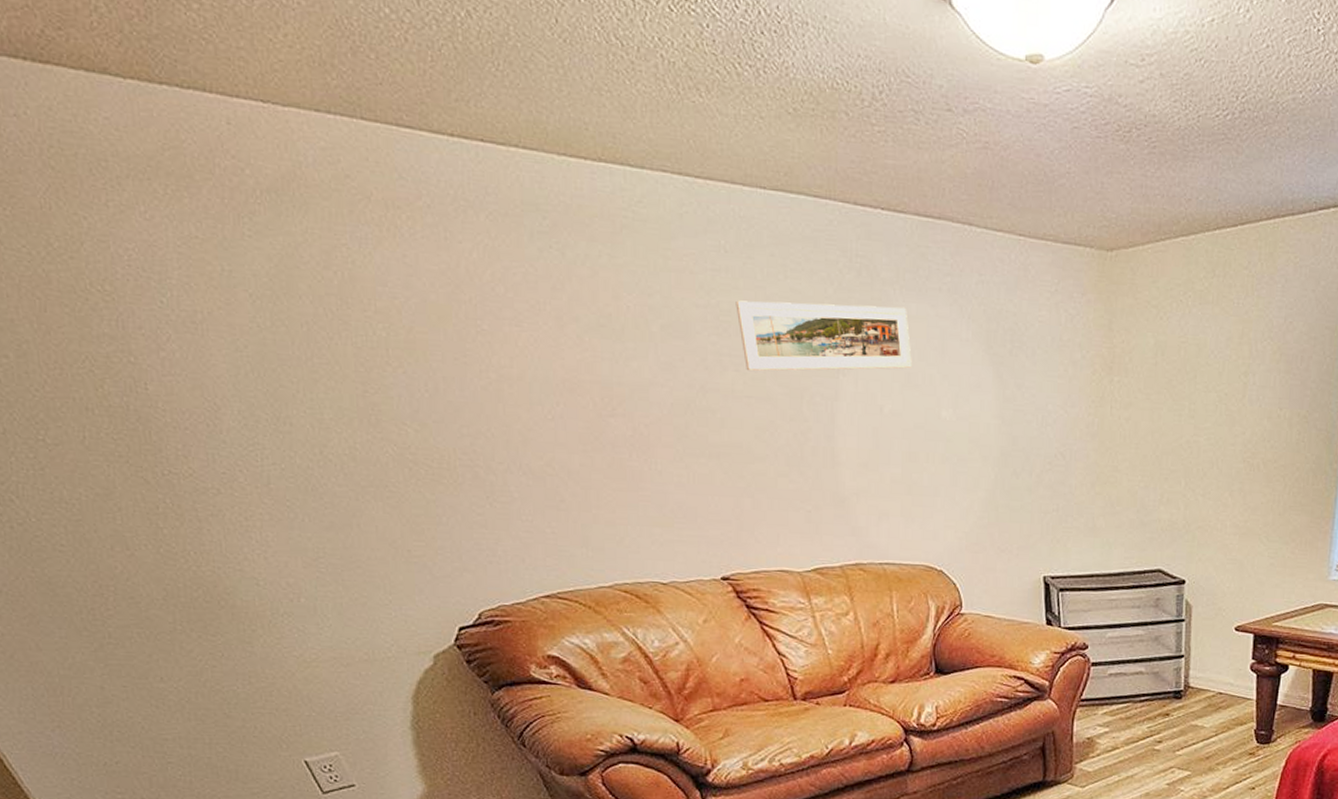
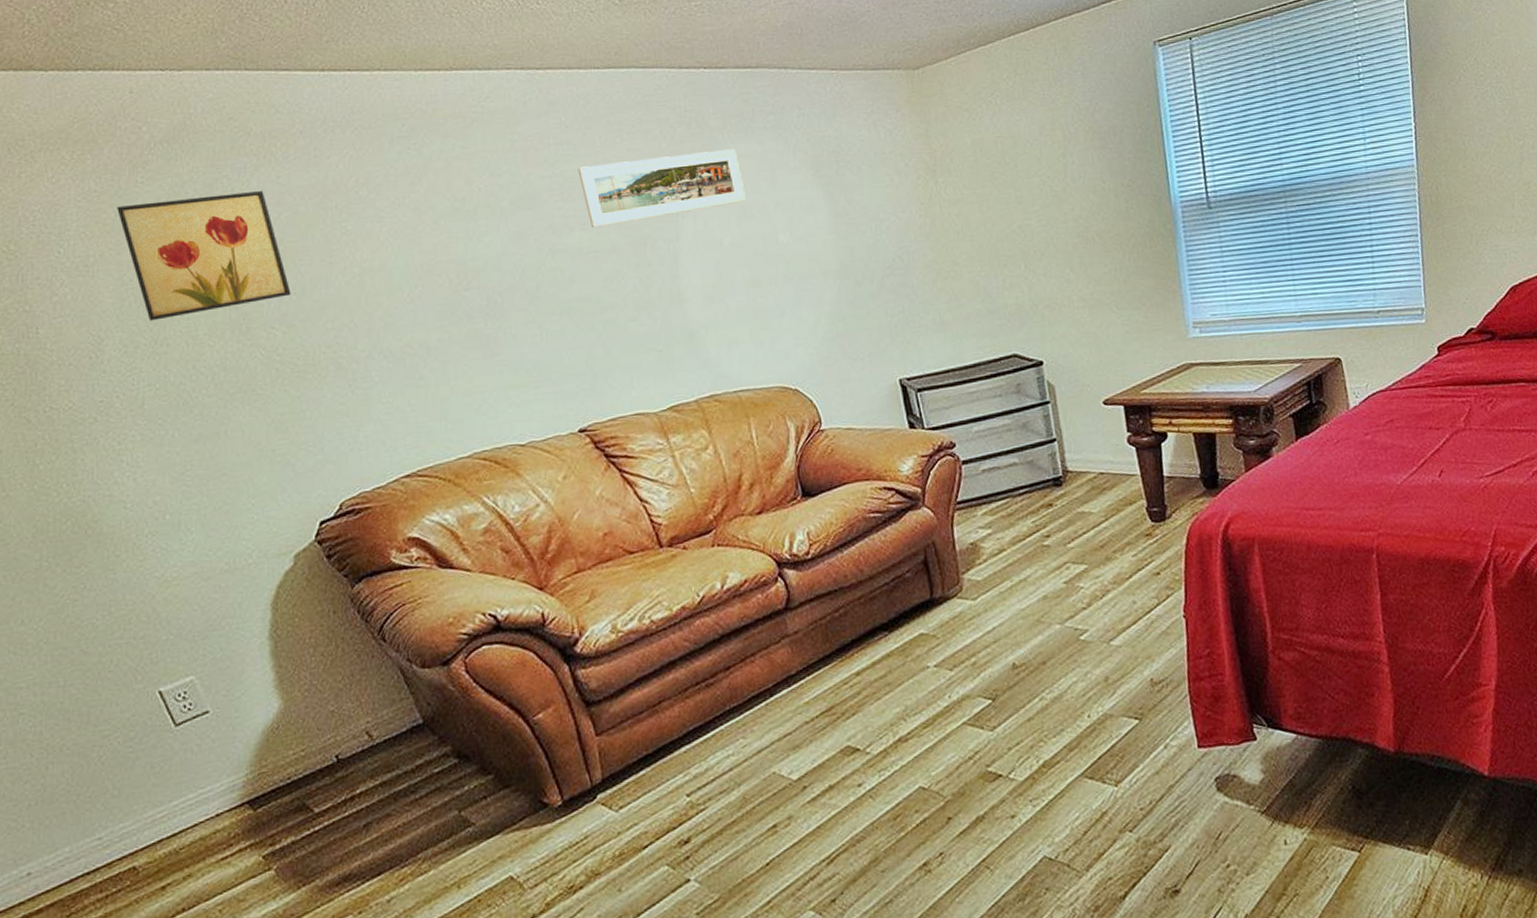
wall art: none [223,260,423,396] -> present [117,191,291,321]

